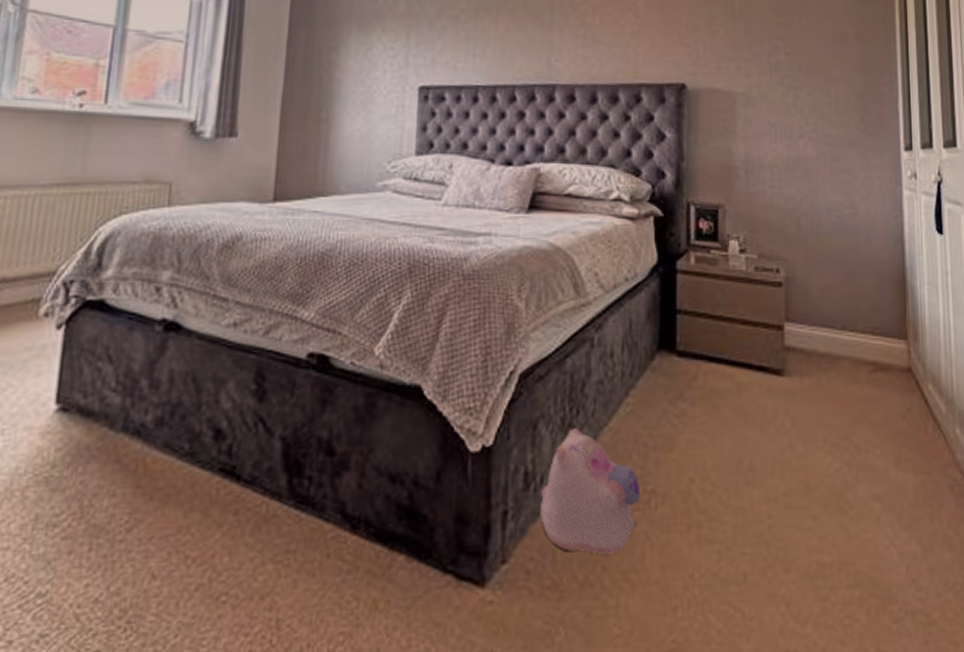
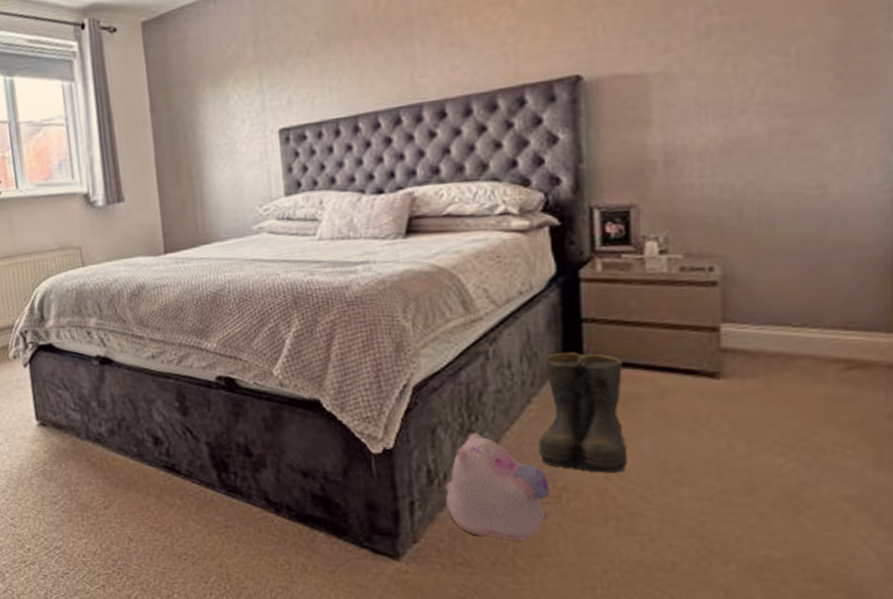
boots: none [632,343,709,474] -> present [538,352,628,473]

